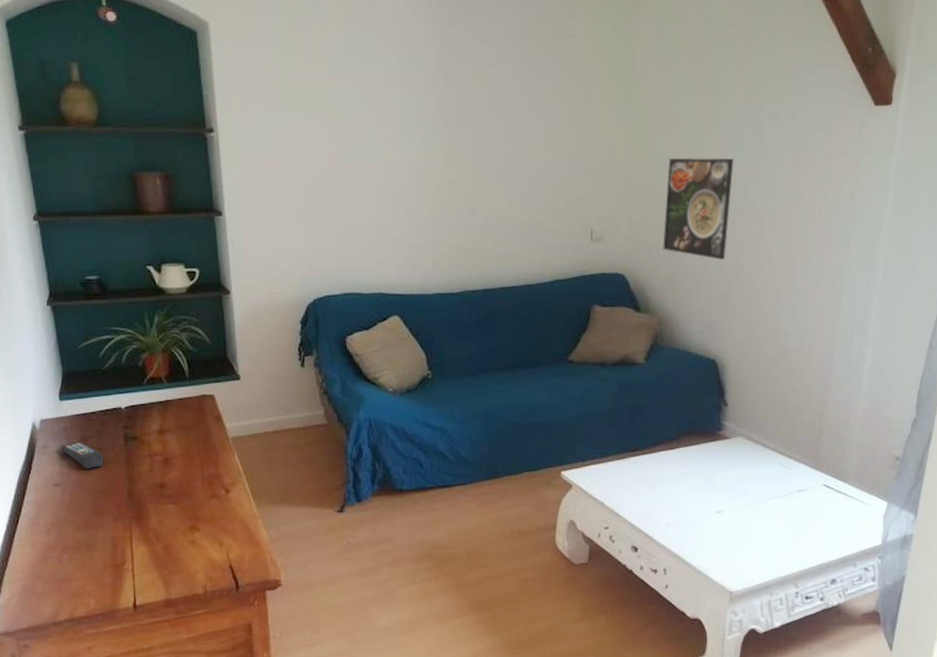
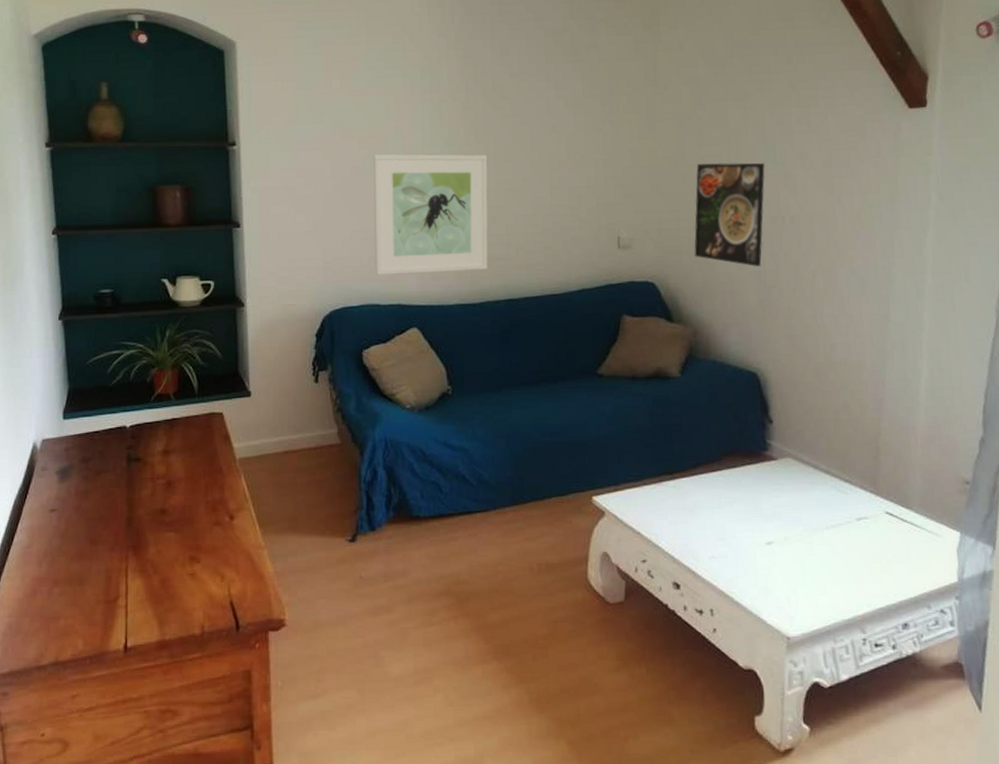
remote control: present [60,442,104,470] -> none [60,464,104,494]
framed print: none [353,143,466,264] -> present [374,154,488,275]

